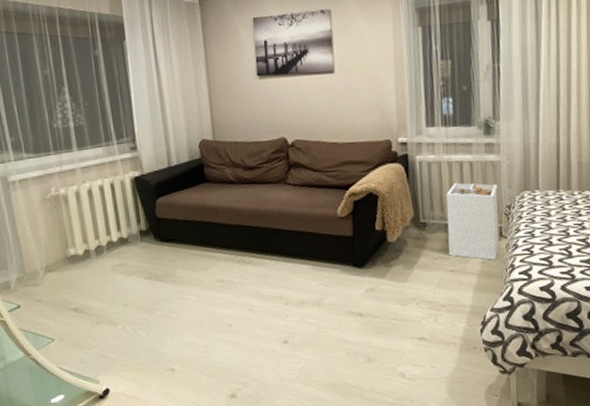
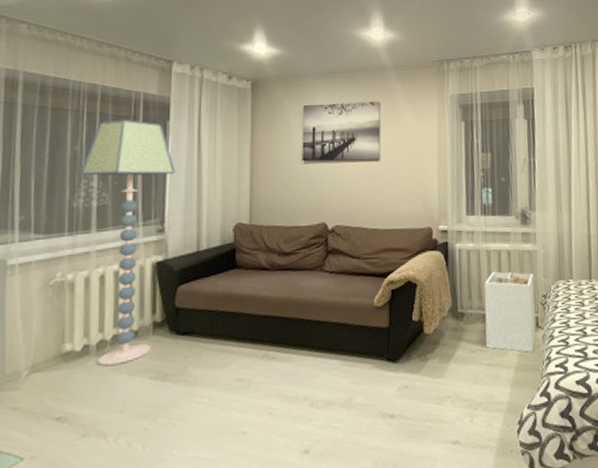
floor lamp: none [54,41,141,268] -> present [81,119,176,367]

